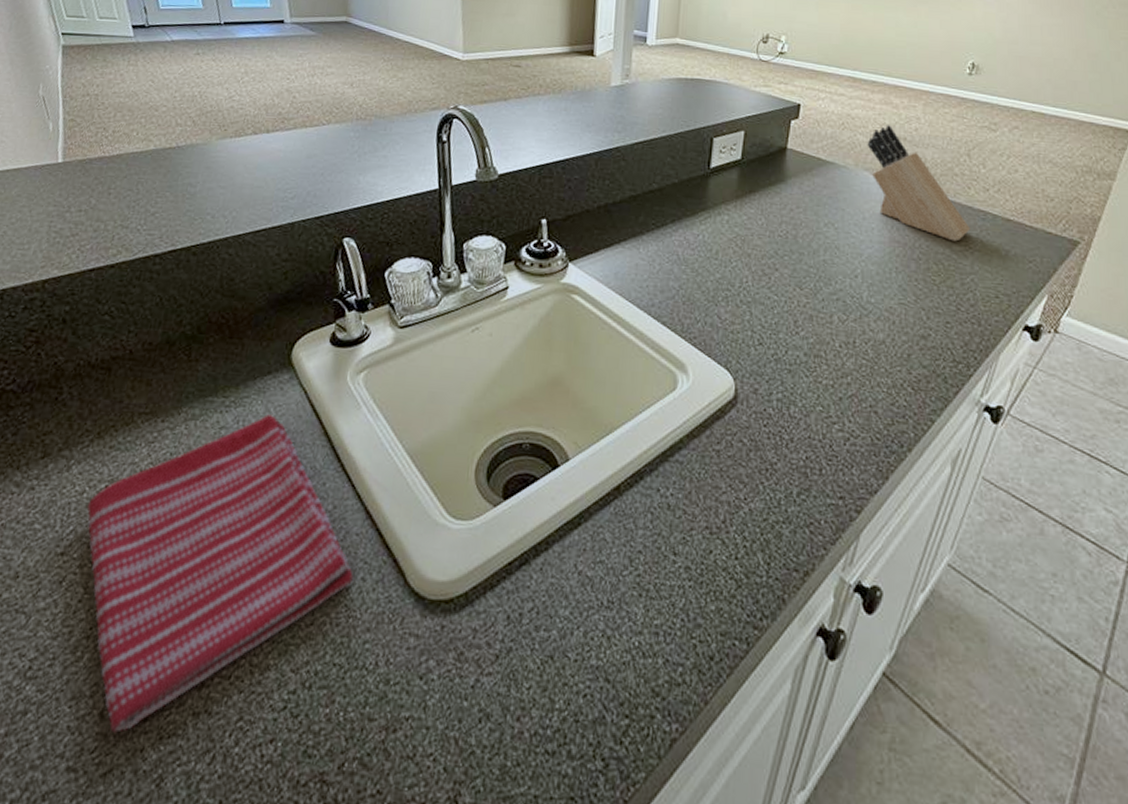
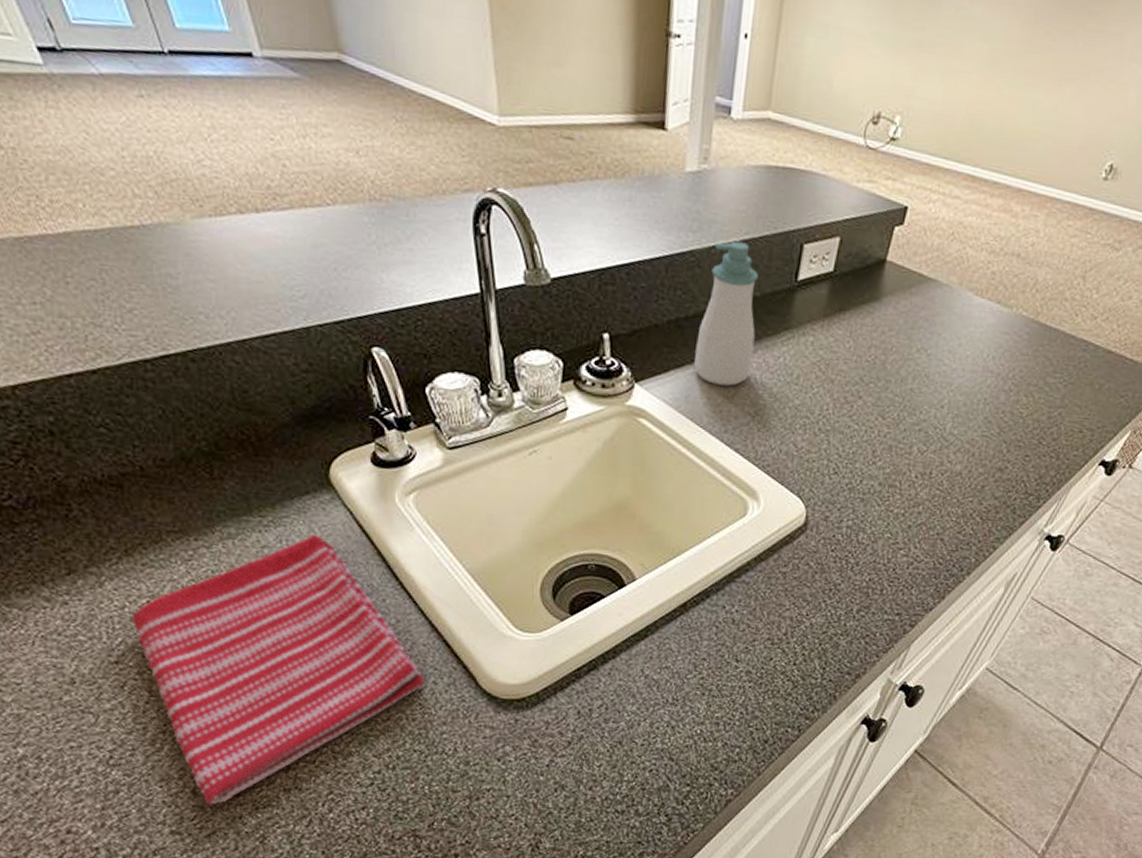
soap bottle: none [622,138,676,263] -> present [694,241,759,386]
knife block: present [867,125,971,242] -> none [975,237,1069,373]

